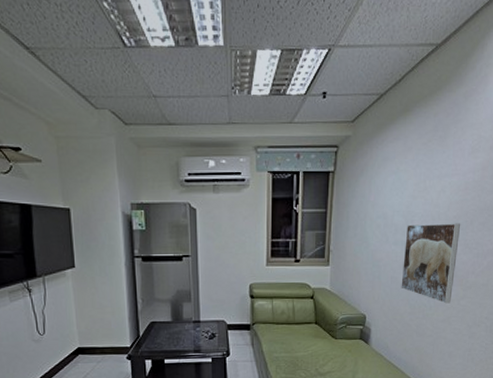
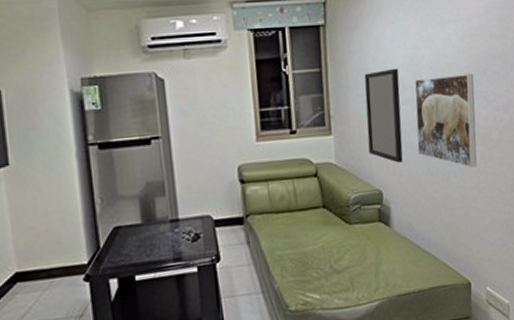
home mirror: none [359,213,394,294] -> present [364,68,403,163]

